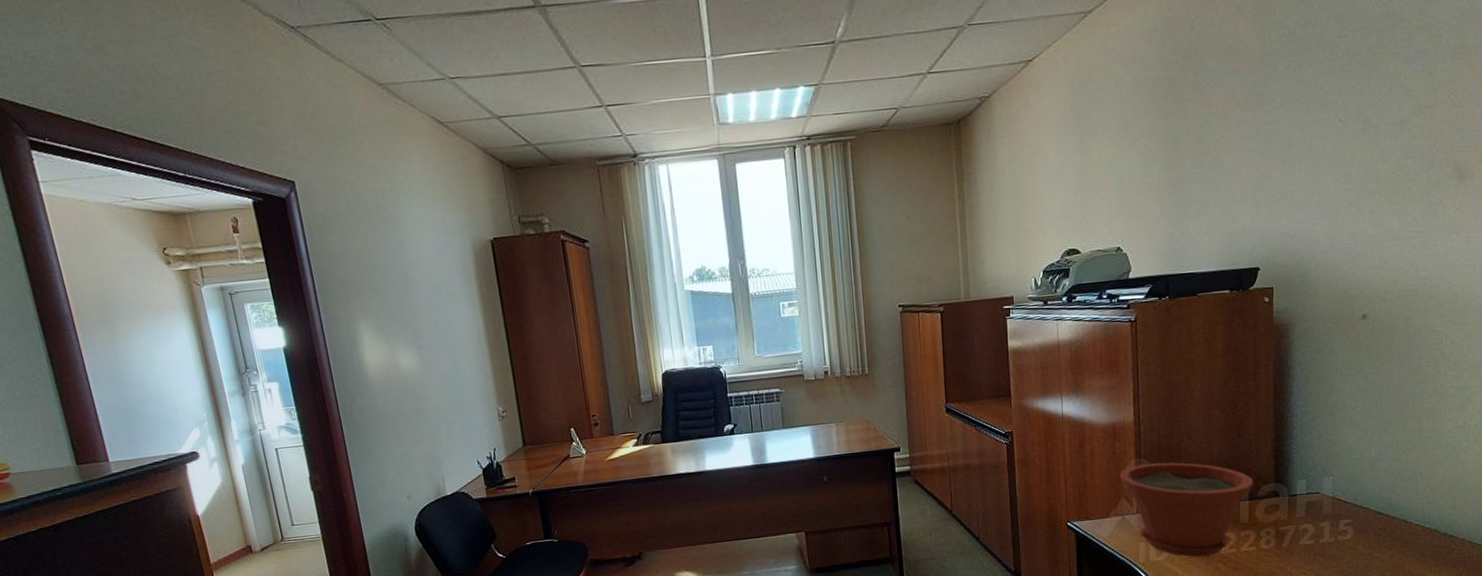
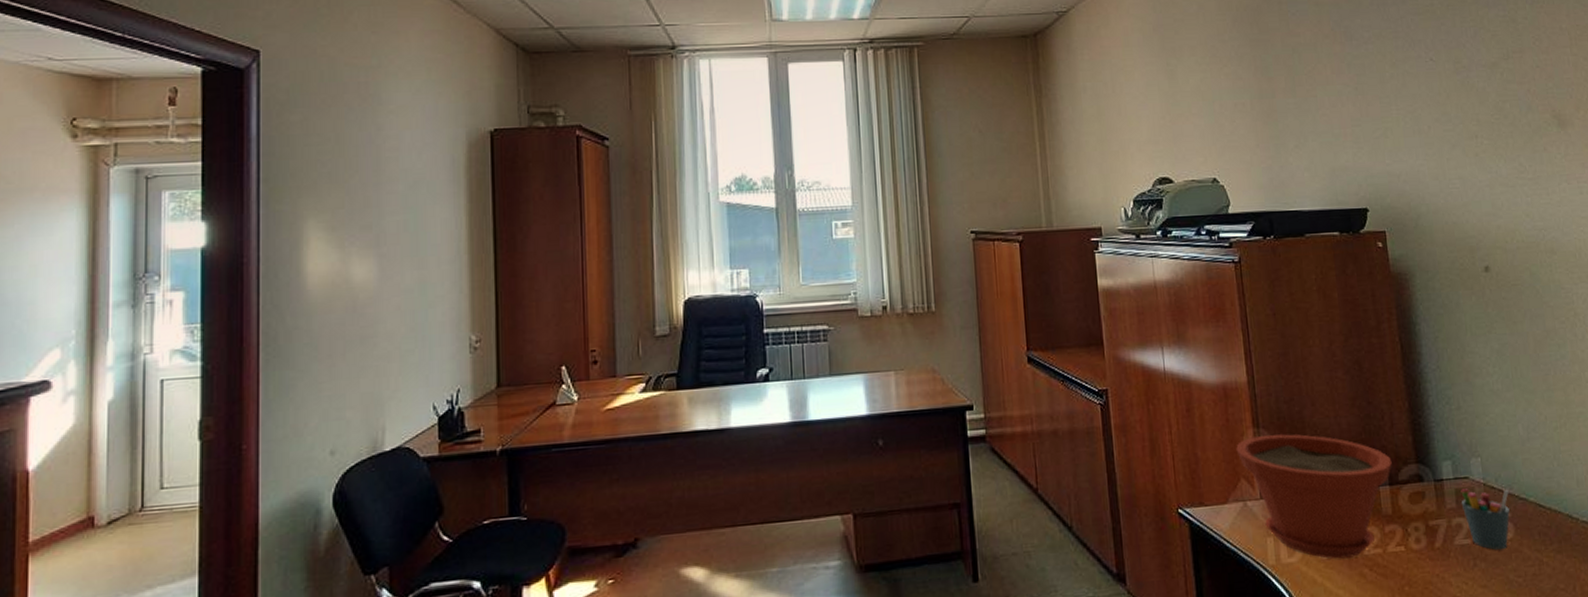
pen holder: none [1310,501,1353,548] -> present [1461,488,1510,550]

